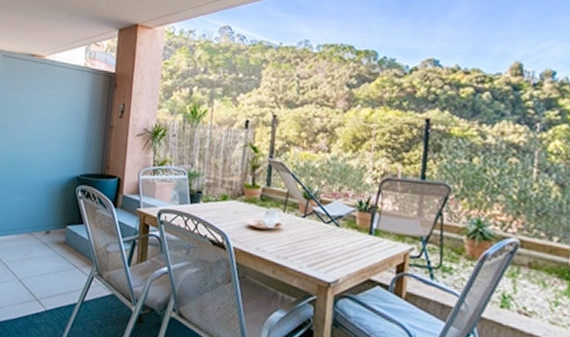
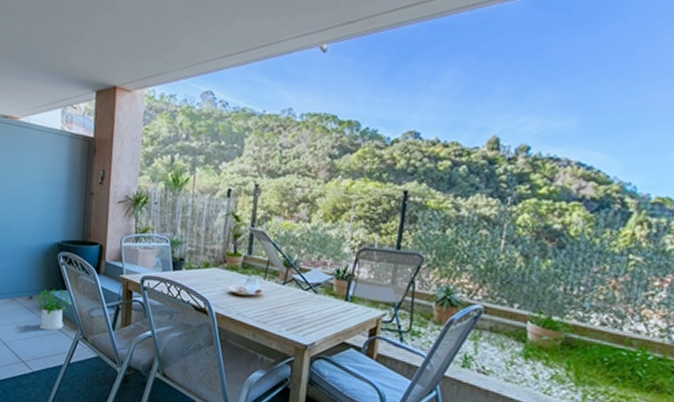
potted plant: none [51,223,88,267] -> present [35,289,72,331]

